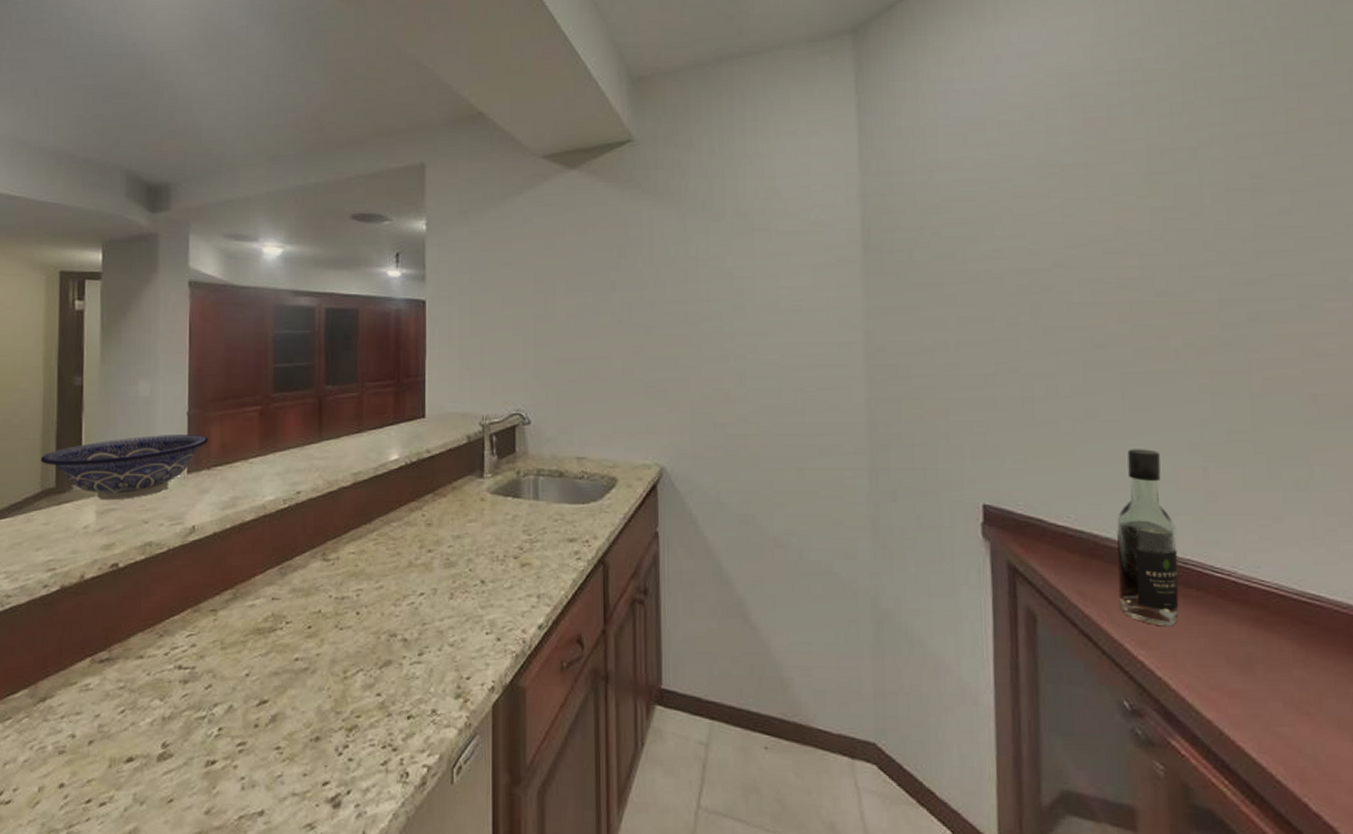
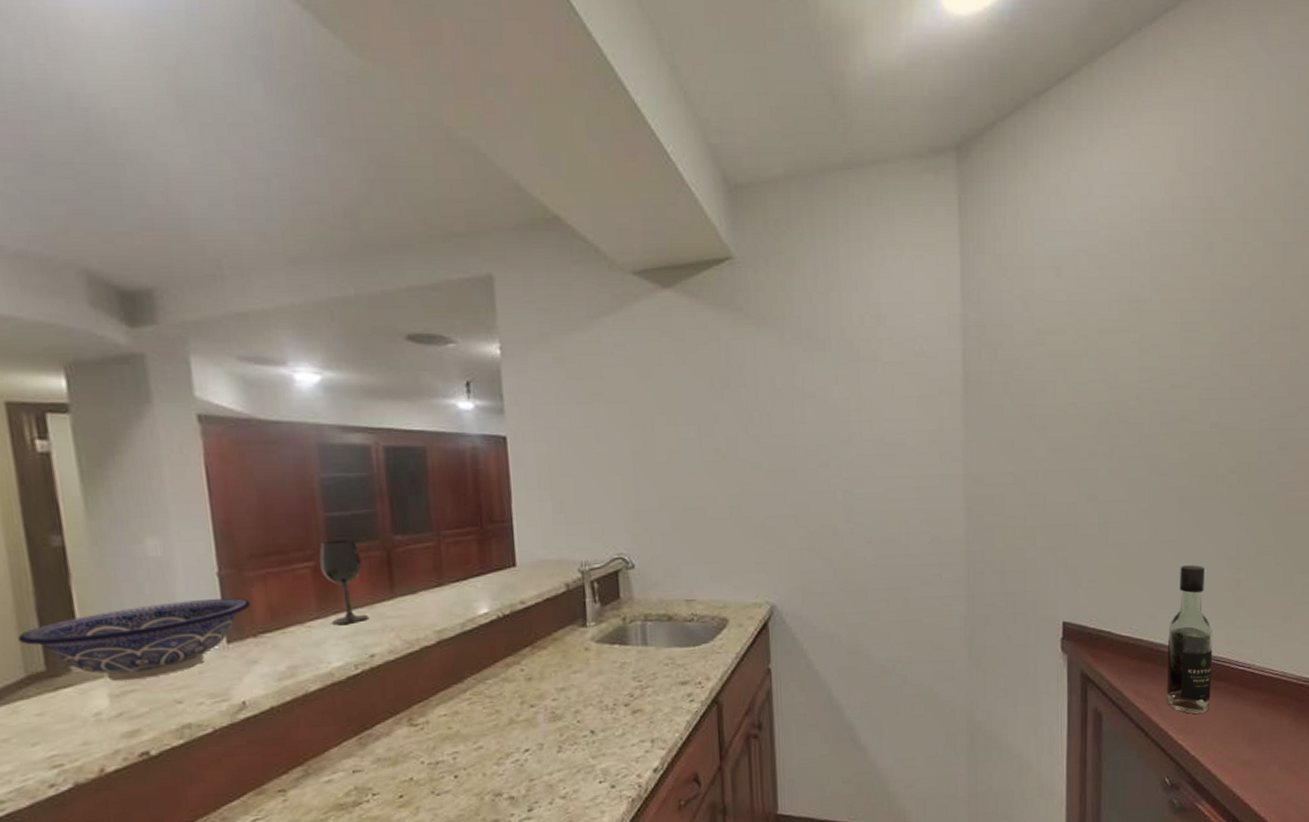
wine glass: none [266,387,299,463] -> present [319,539,369,626]

